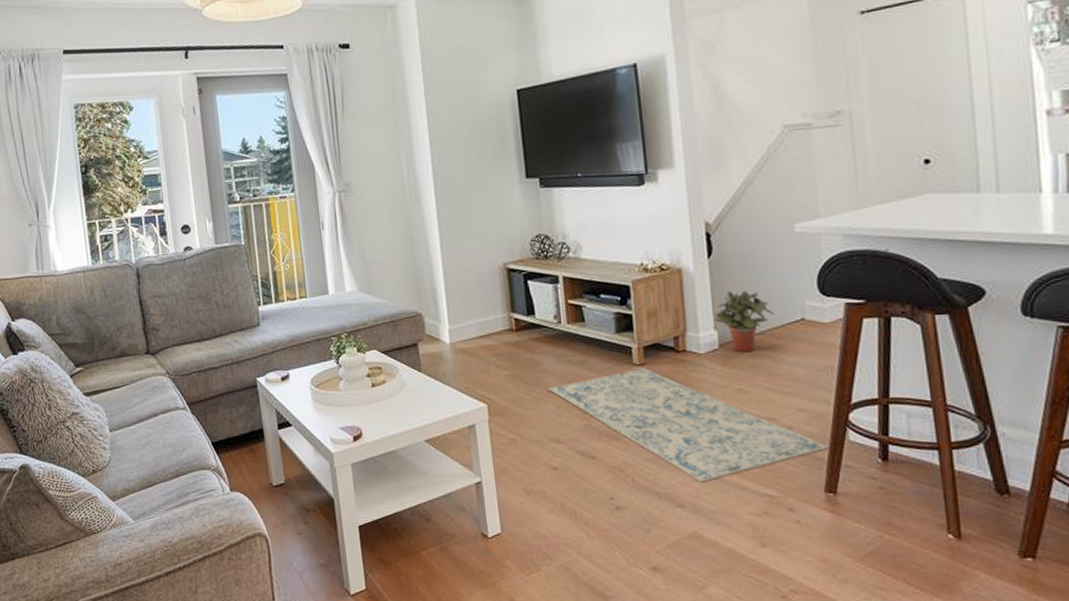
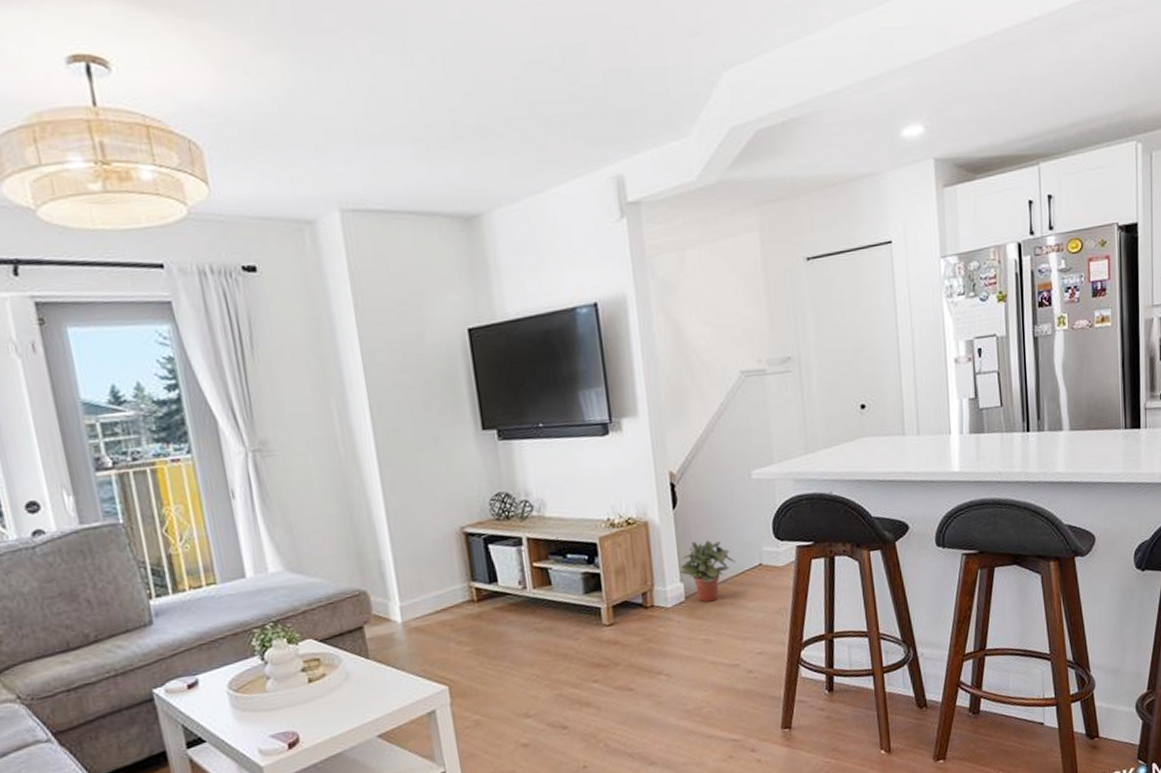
rug: present [548,368,829,483] -> none [515,628,784,737]

